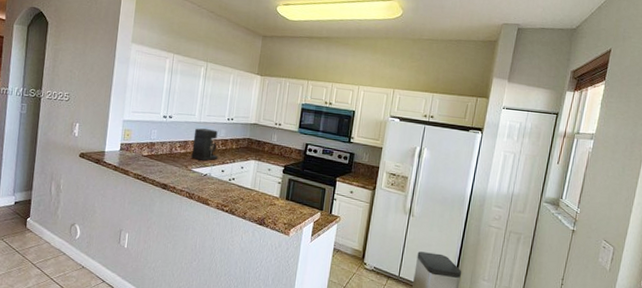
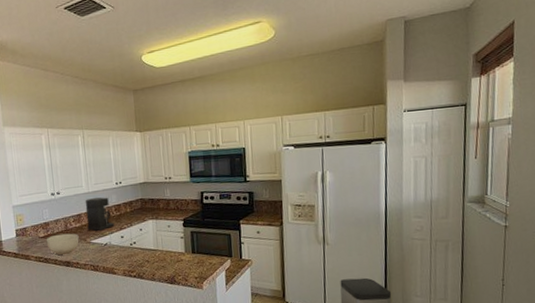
bowl: none [148,156,181,178] -> present [46,233,79,256]

